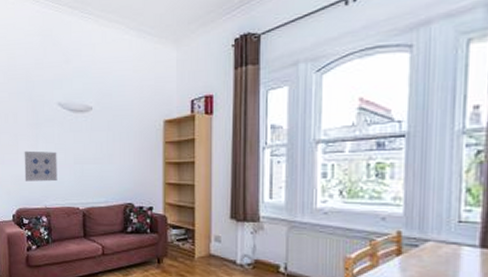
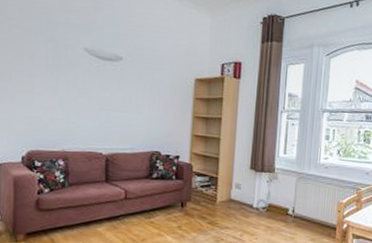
wall art: present [24,150,58,182] -> none [39,92,80,126]

